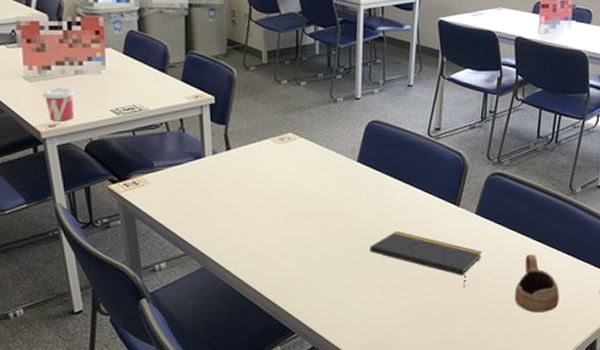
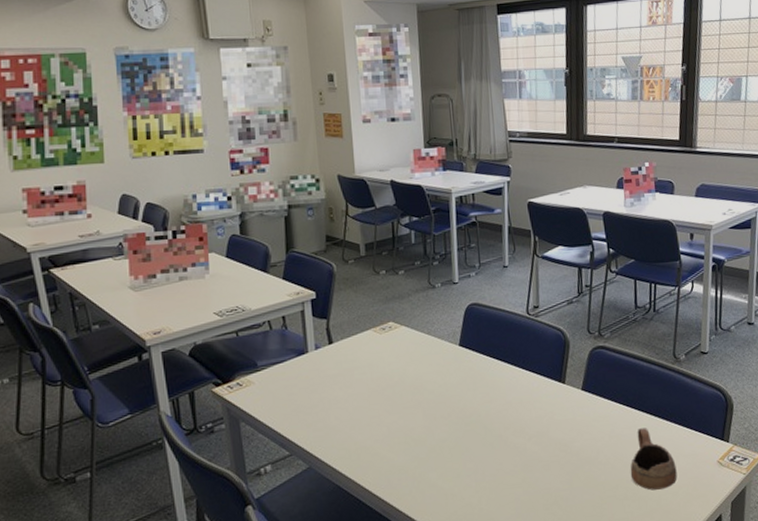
cup: present [41,88,75,122] -> none [147,294,180,329]
notepad: present [370,230,482,288] -> none [478,413,592,469]

